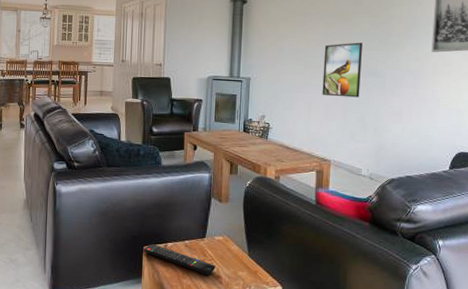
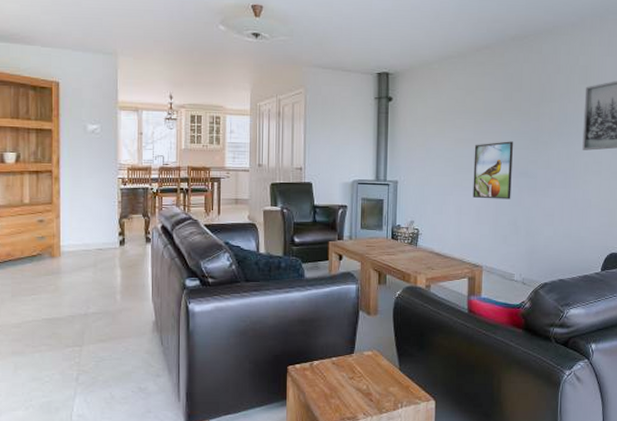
remote control: present [143,244,215,276] -> none [287,363,365,394]

